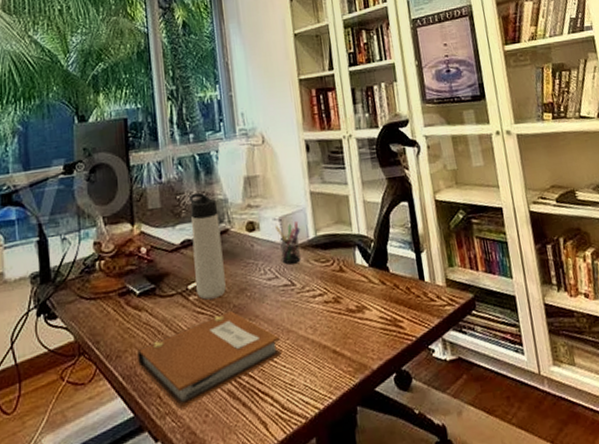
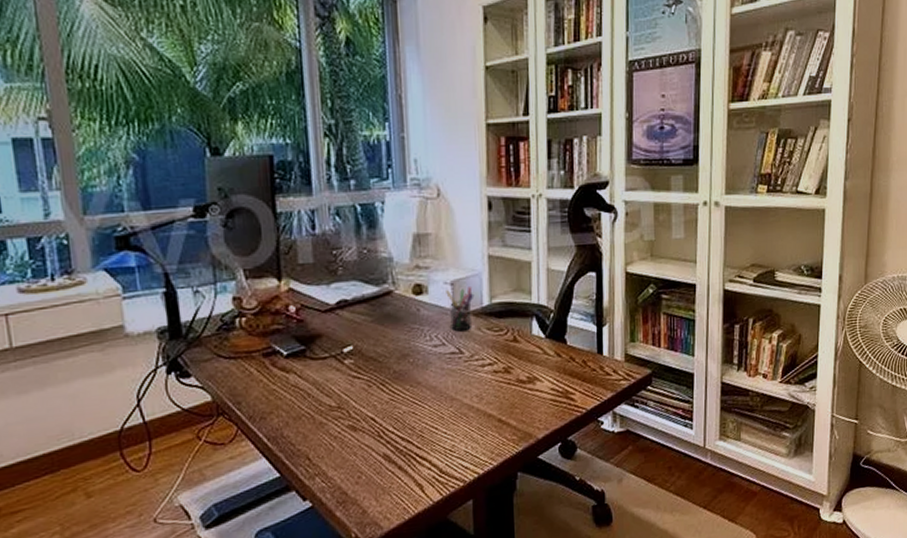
notebook: present [137,310,282,409] -> none [284,376,443,470]
thermos bottle: present [188,192,226,300] -> none [346,248,386,364]

